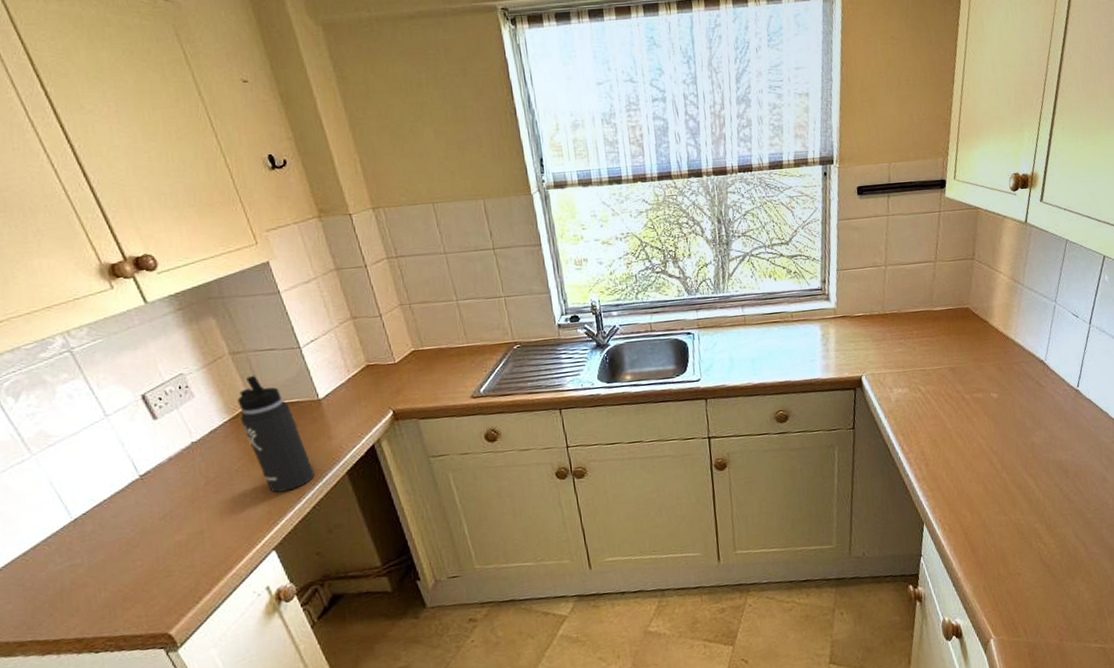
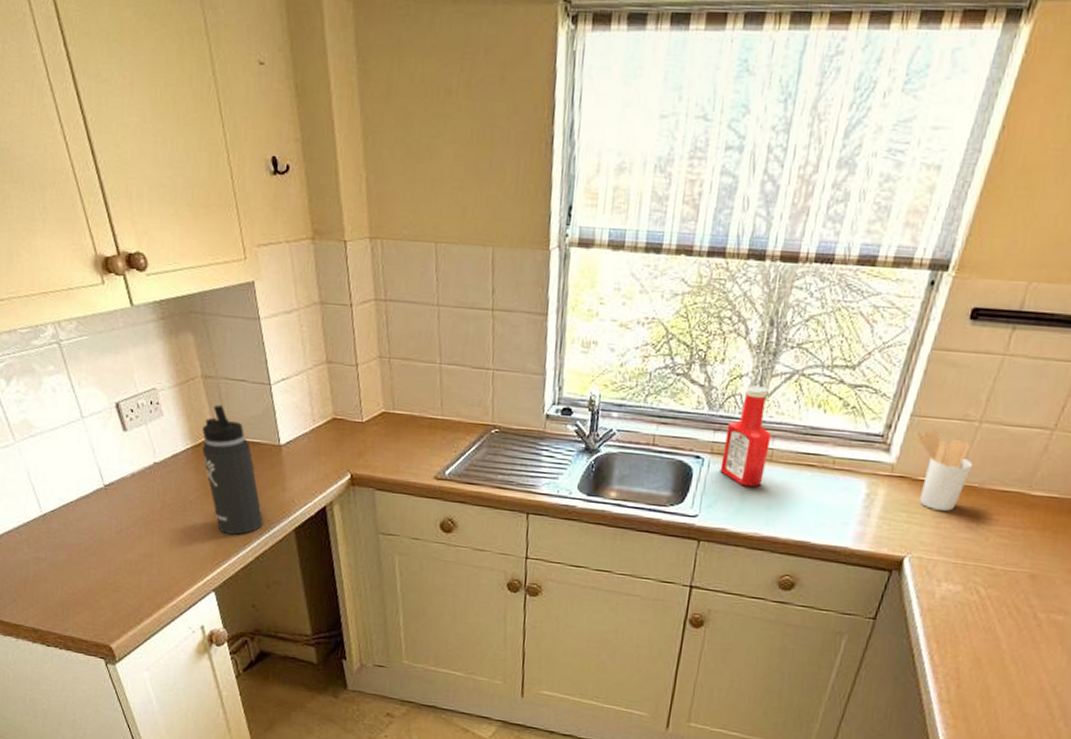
ketchup bottle: none [705,269,743,349] -> present [720,385,771,487]
utensil holder: none [844,278,890,336] -> present [915,430,973,511]

